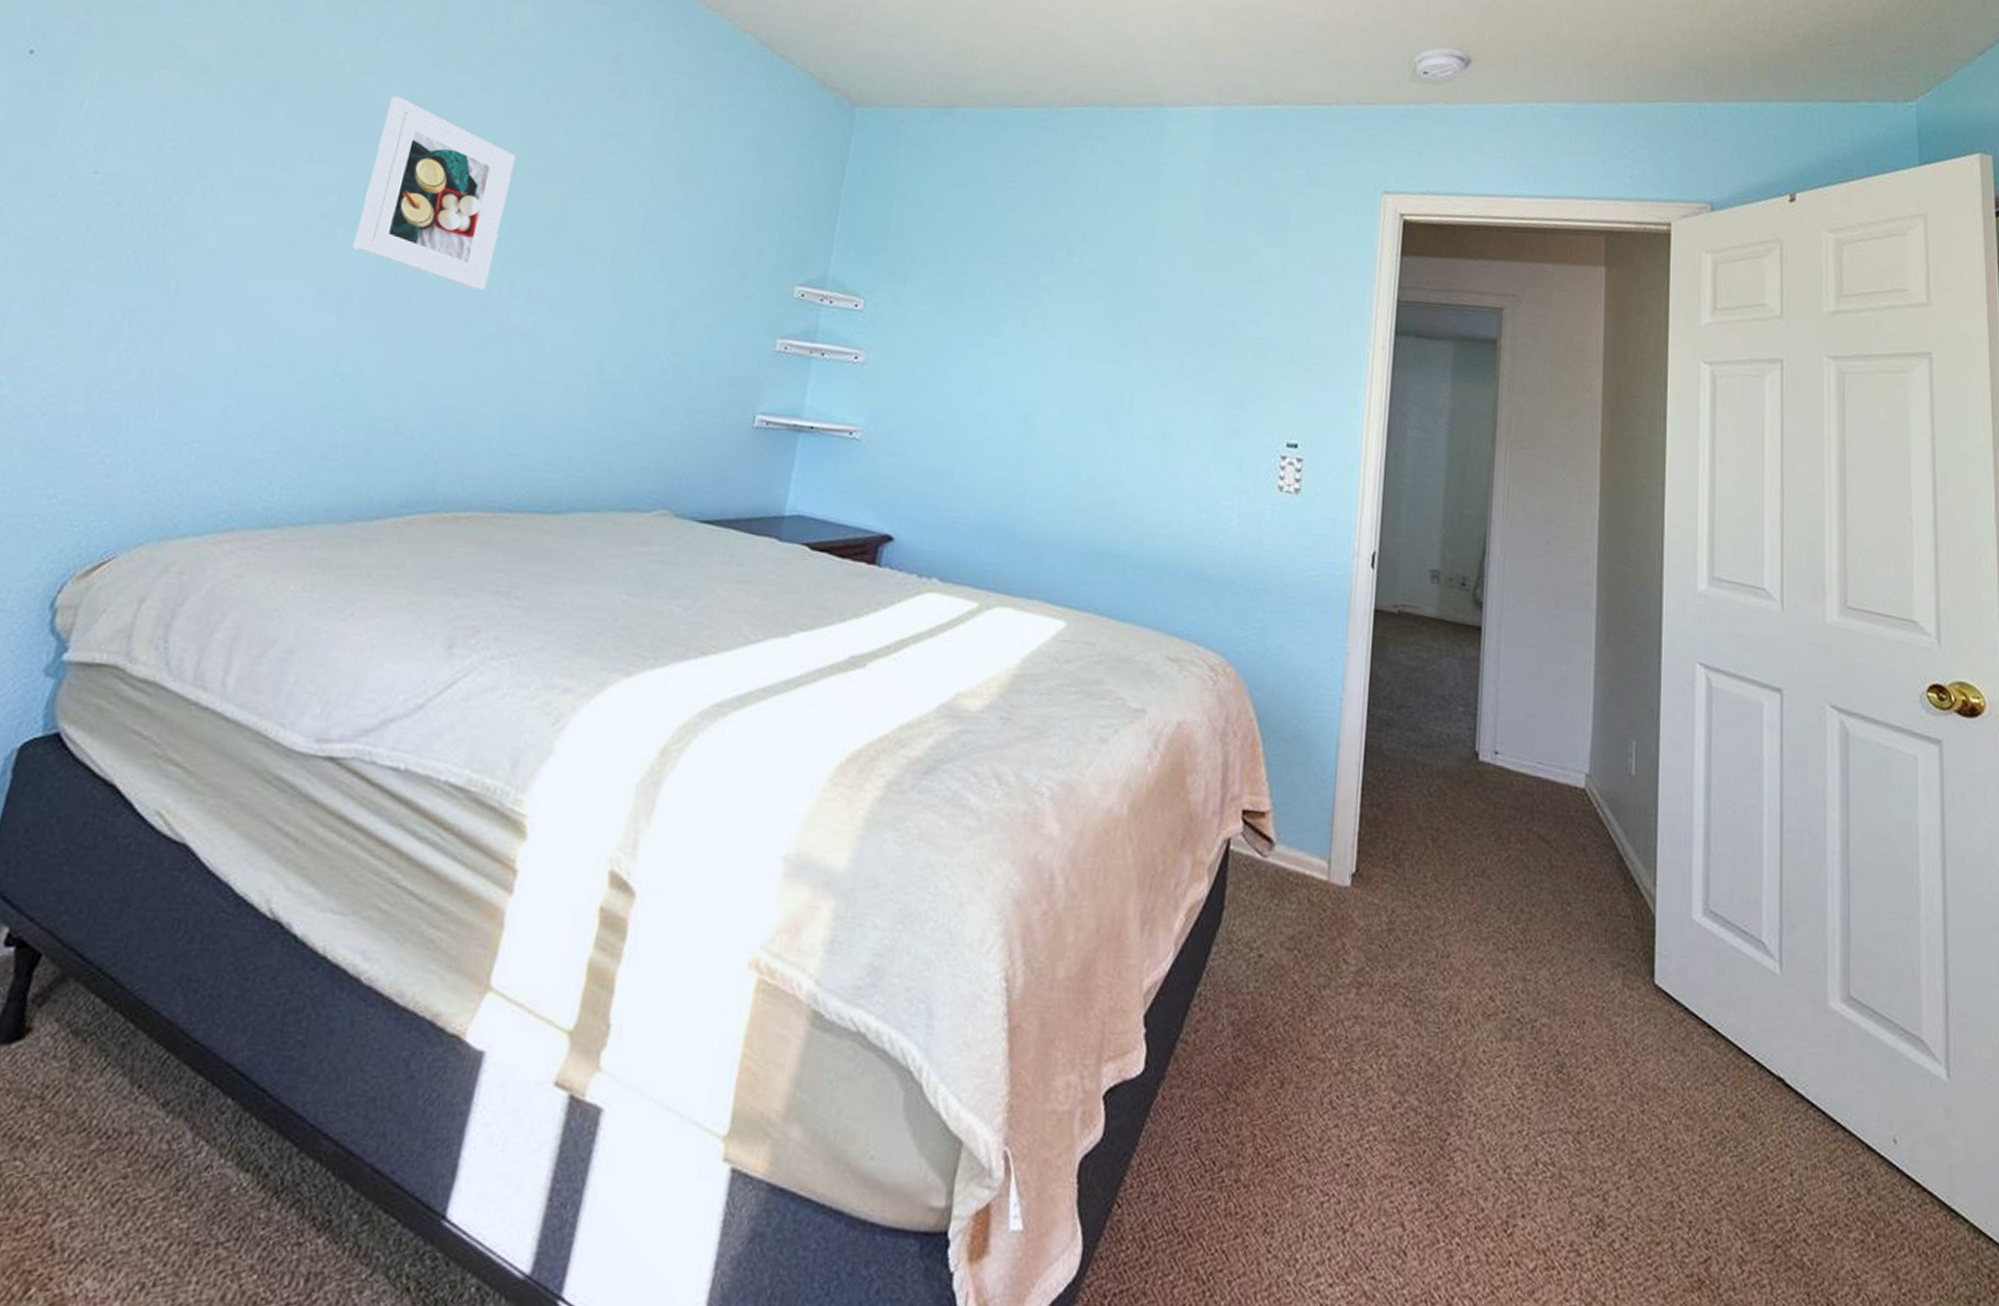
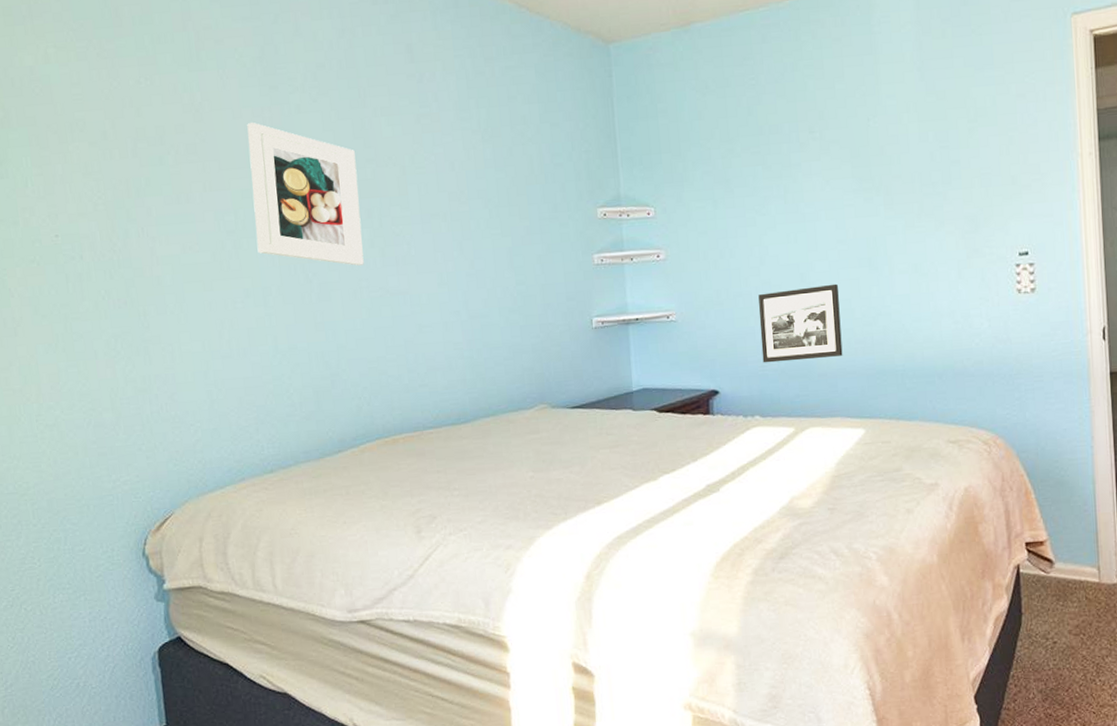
picture frame: none [956,428,1067,524] -> present [758,283,843,363]

